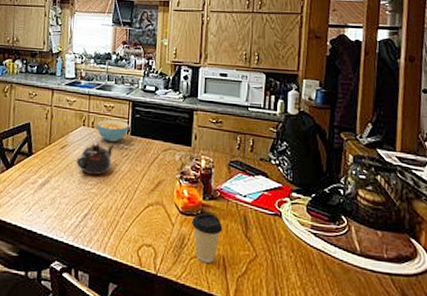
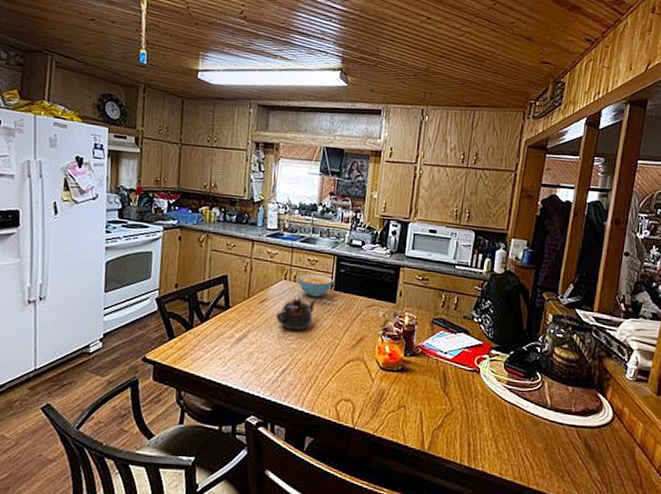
coffee cup: present [191,212,223,263] -> none [390,368,422,417]

